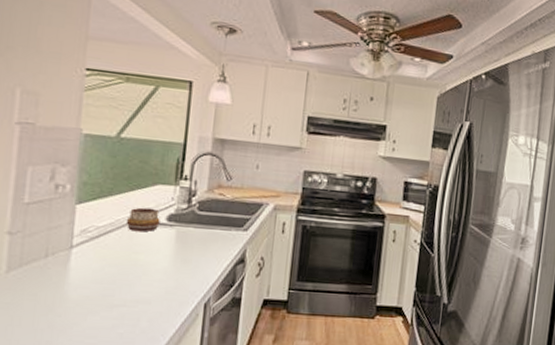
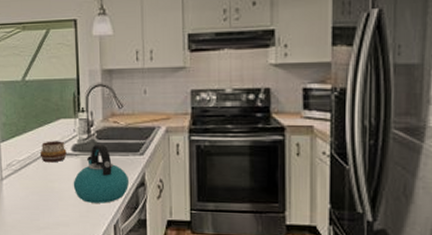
kettle: none [162,215,228,280] -> present [73,144,129,203]

